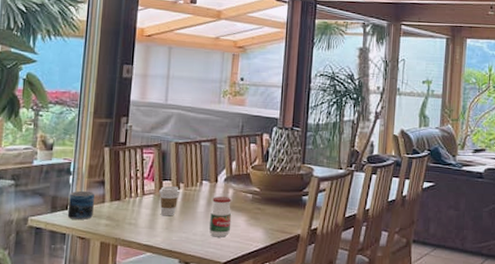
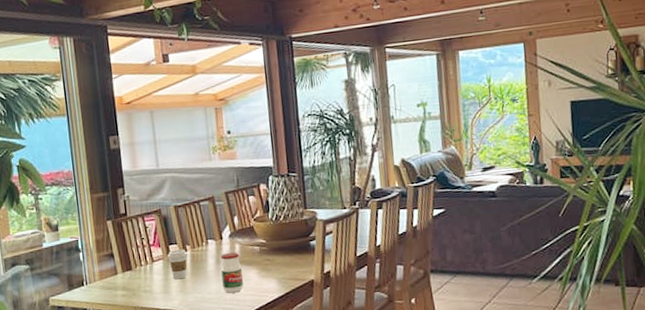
mug: present [67,190,95,220] -> none [83,265,109,294]

